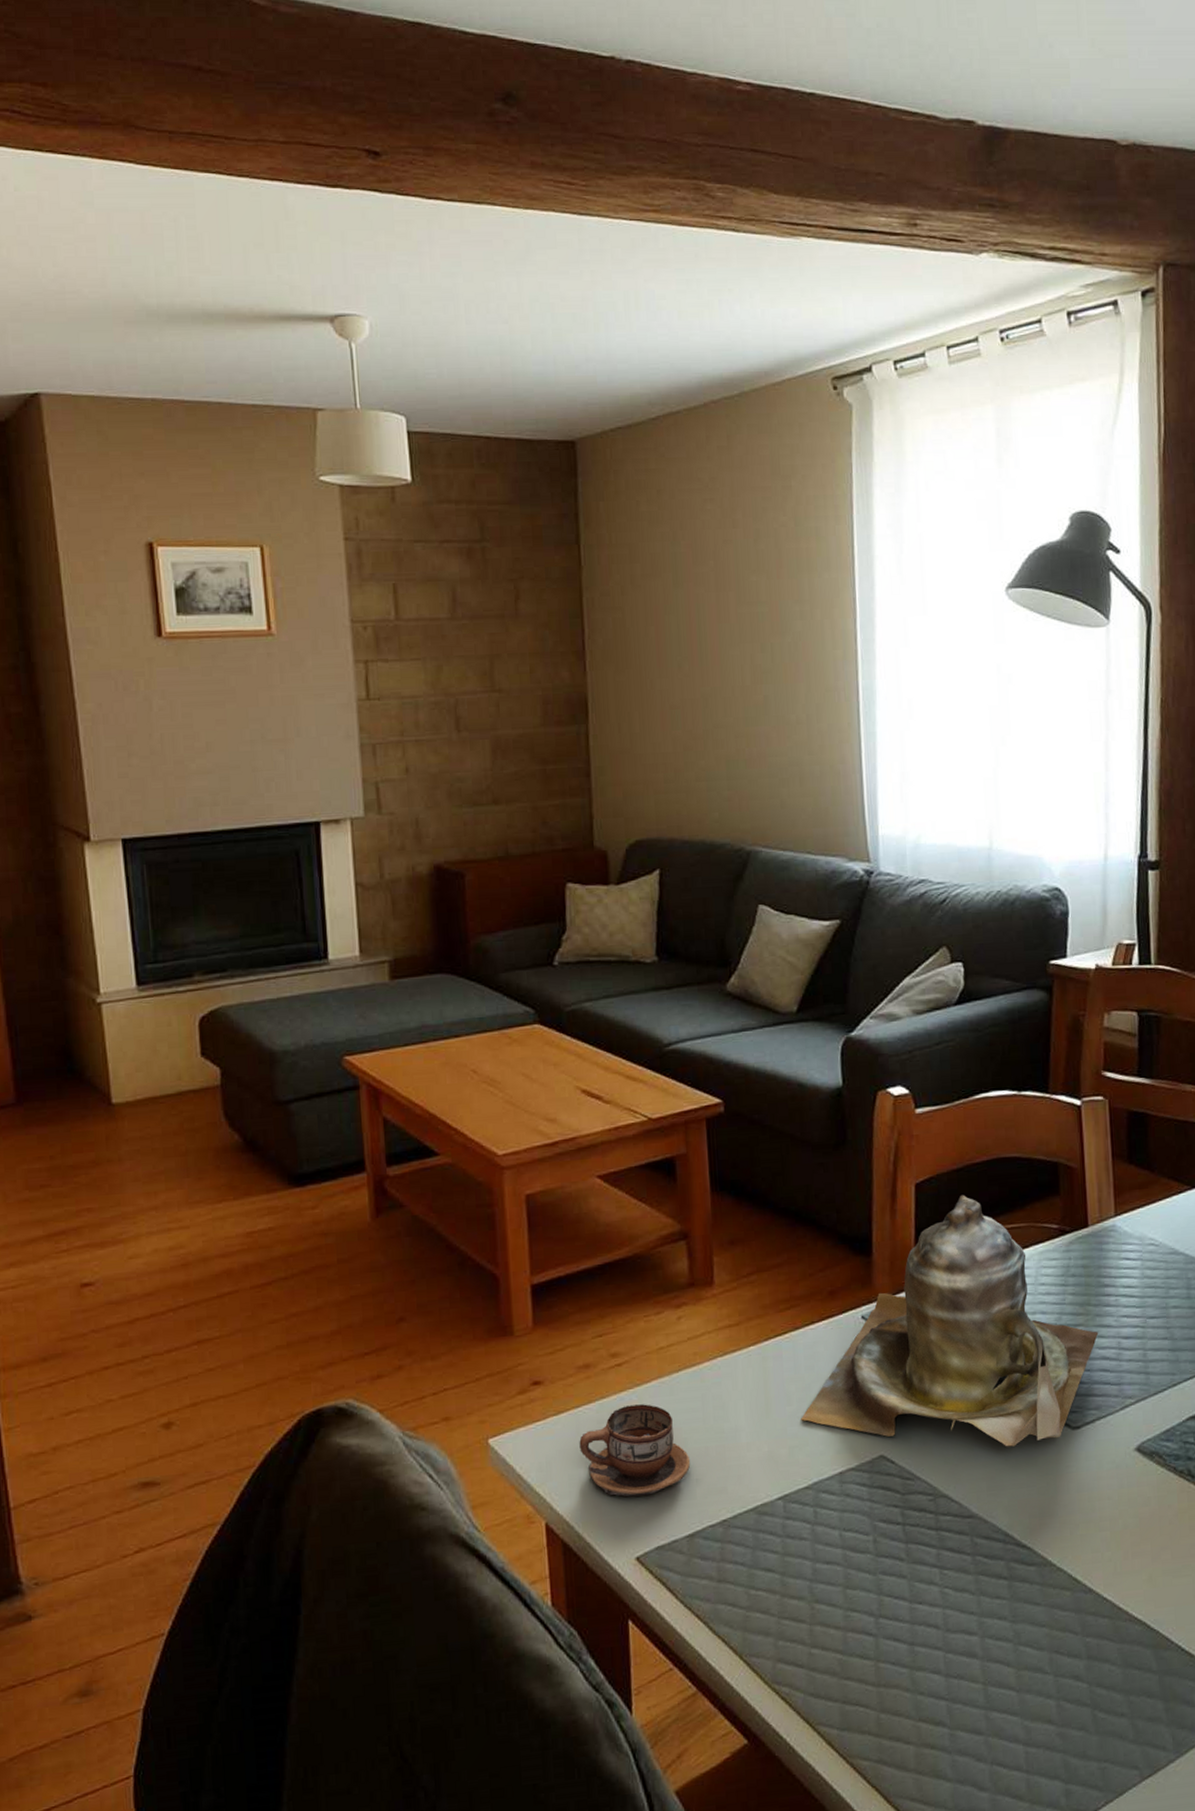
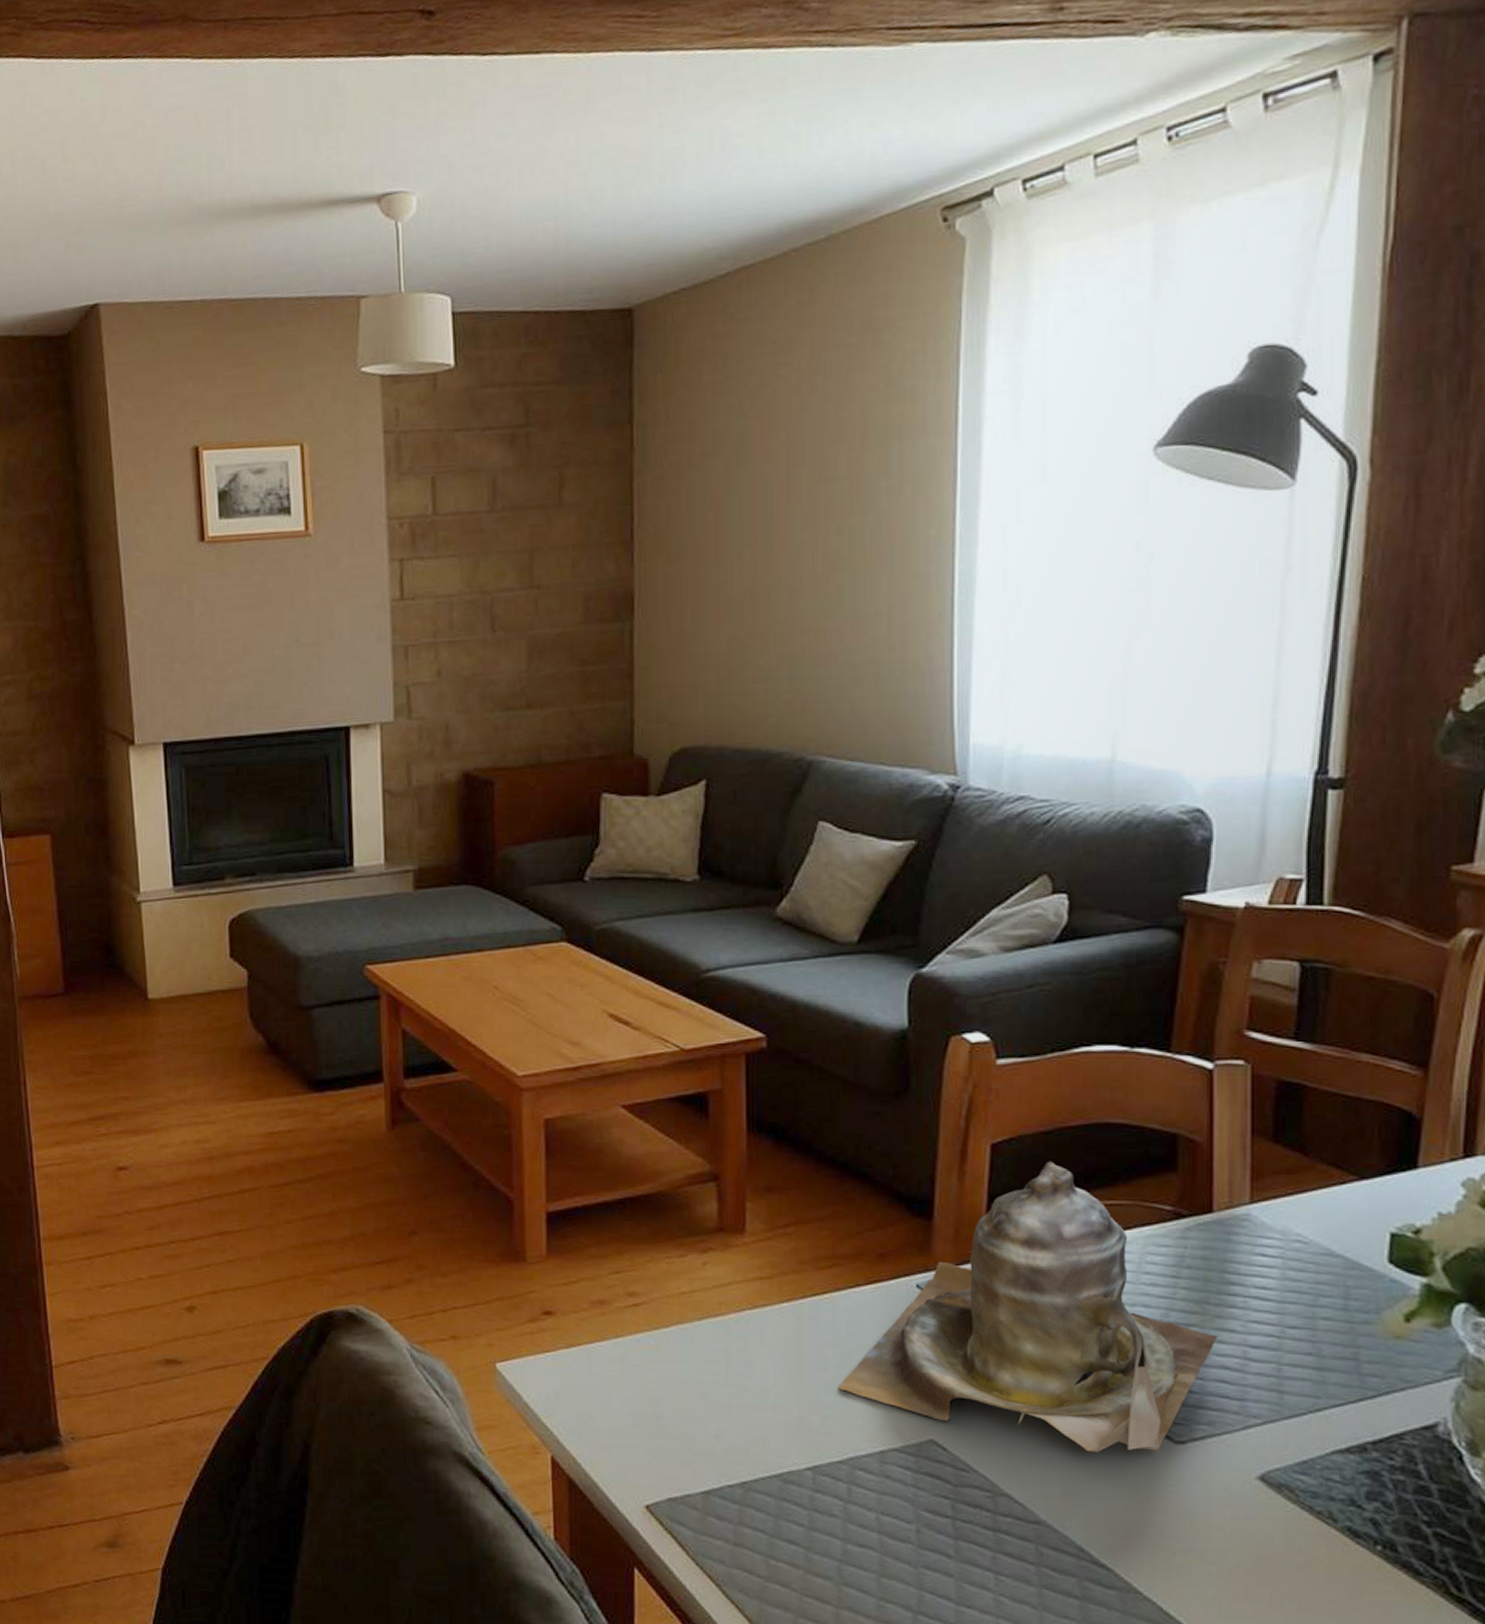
cup: present [579,1404,691,1497] -> none [590,1348,710,1444]

